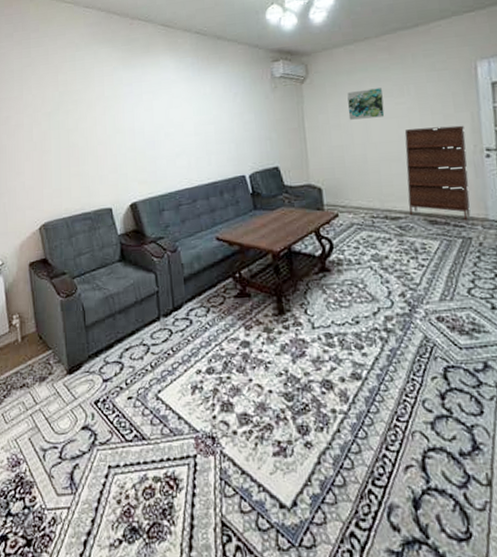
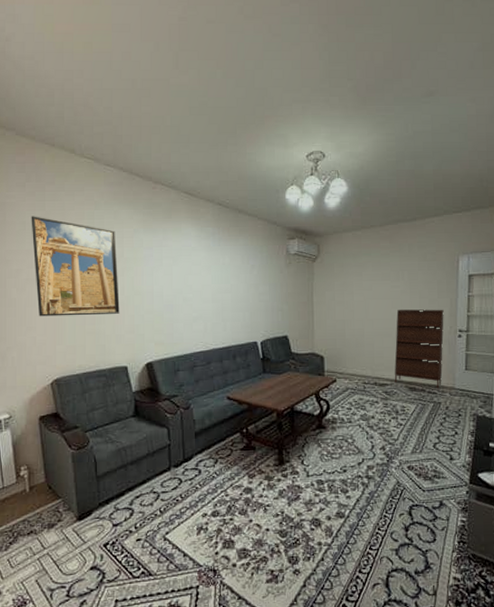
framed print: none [18,63,103,161] -> present [31,216,120,317]
wall art: present [347,88,385,120] -> none [351,272,382,298]

